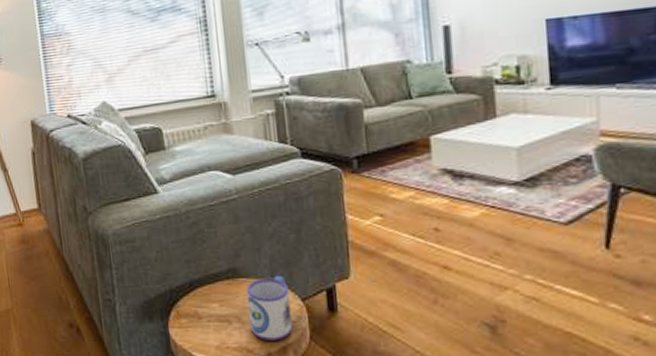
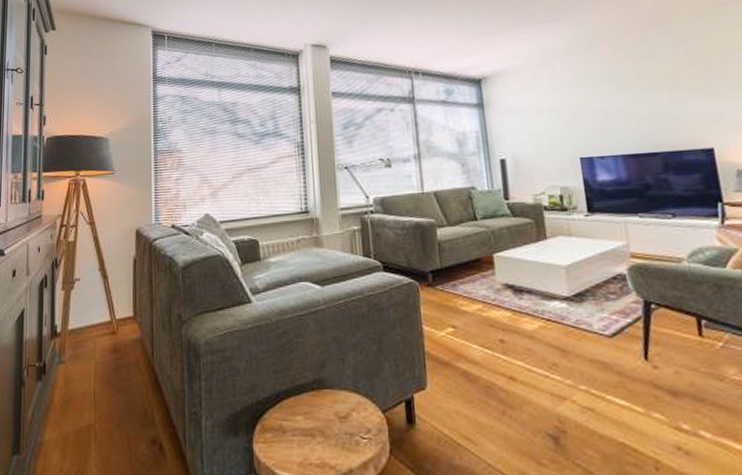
mug: present [247,276,293,341] -> none [331,387,374,456]

